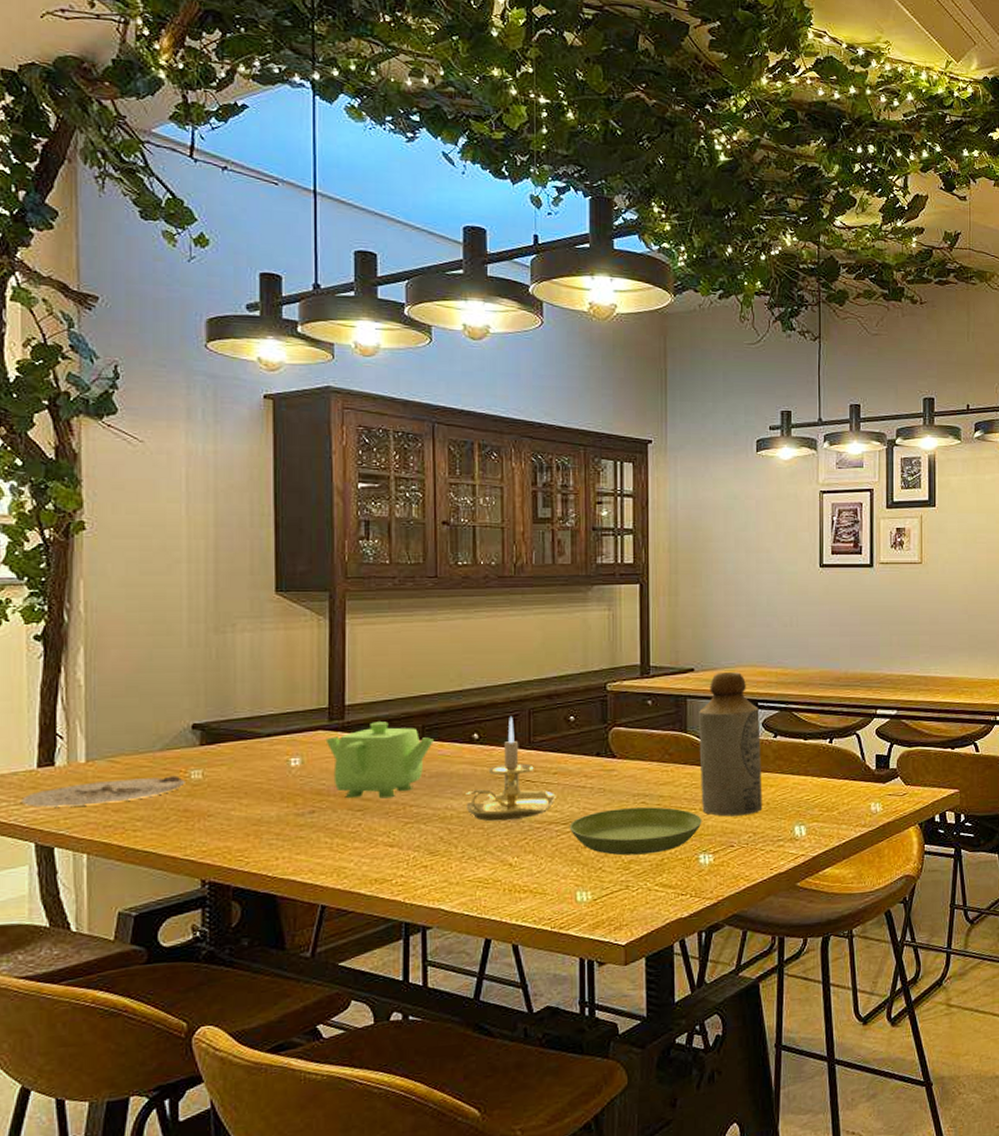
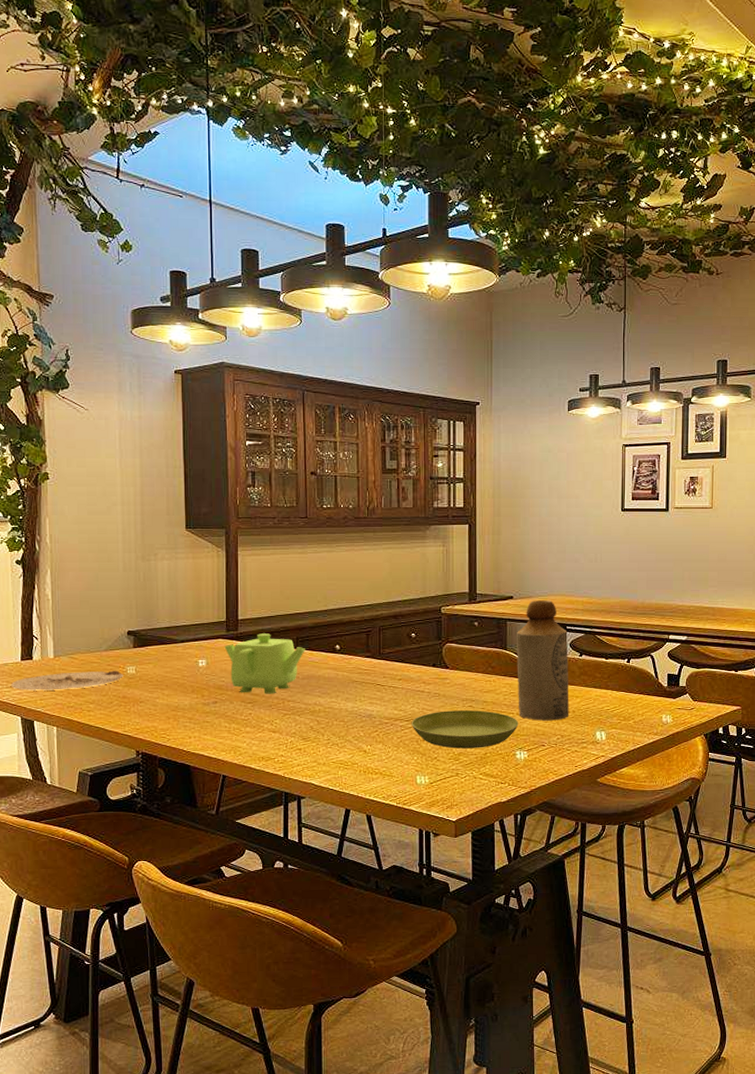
candle holder: present [466,716,556,821] -> none [330,632,400,716]

